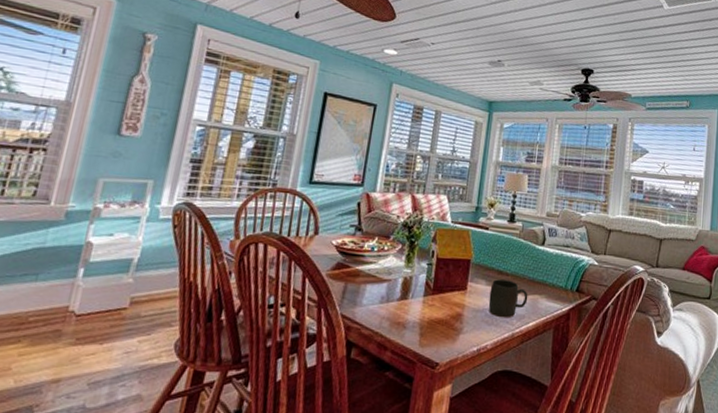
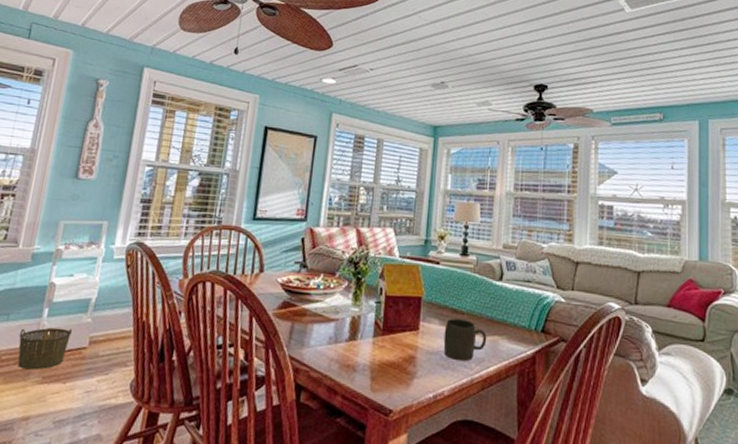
basket: none [47,288,112,331] -> present [18,327,73,370]

